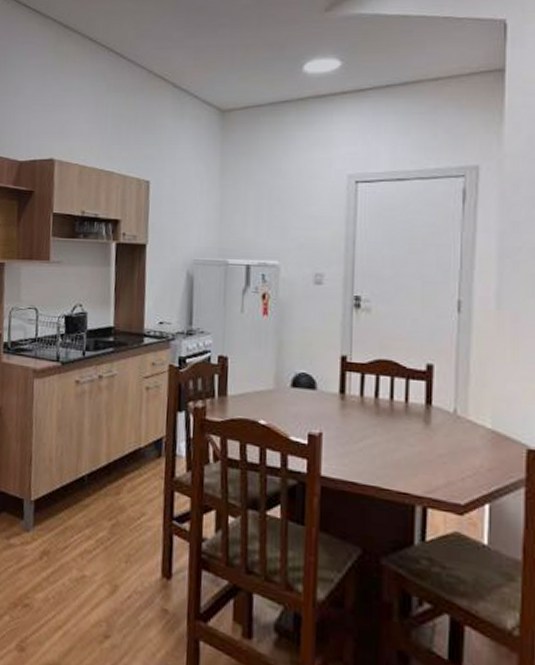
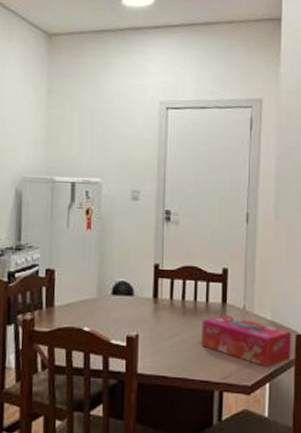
tissue box: none [399,418,520,486] -> present [201,314,291,368]

